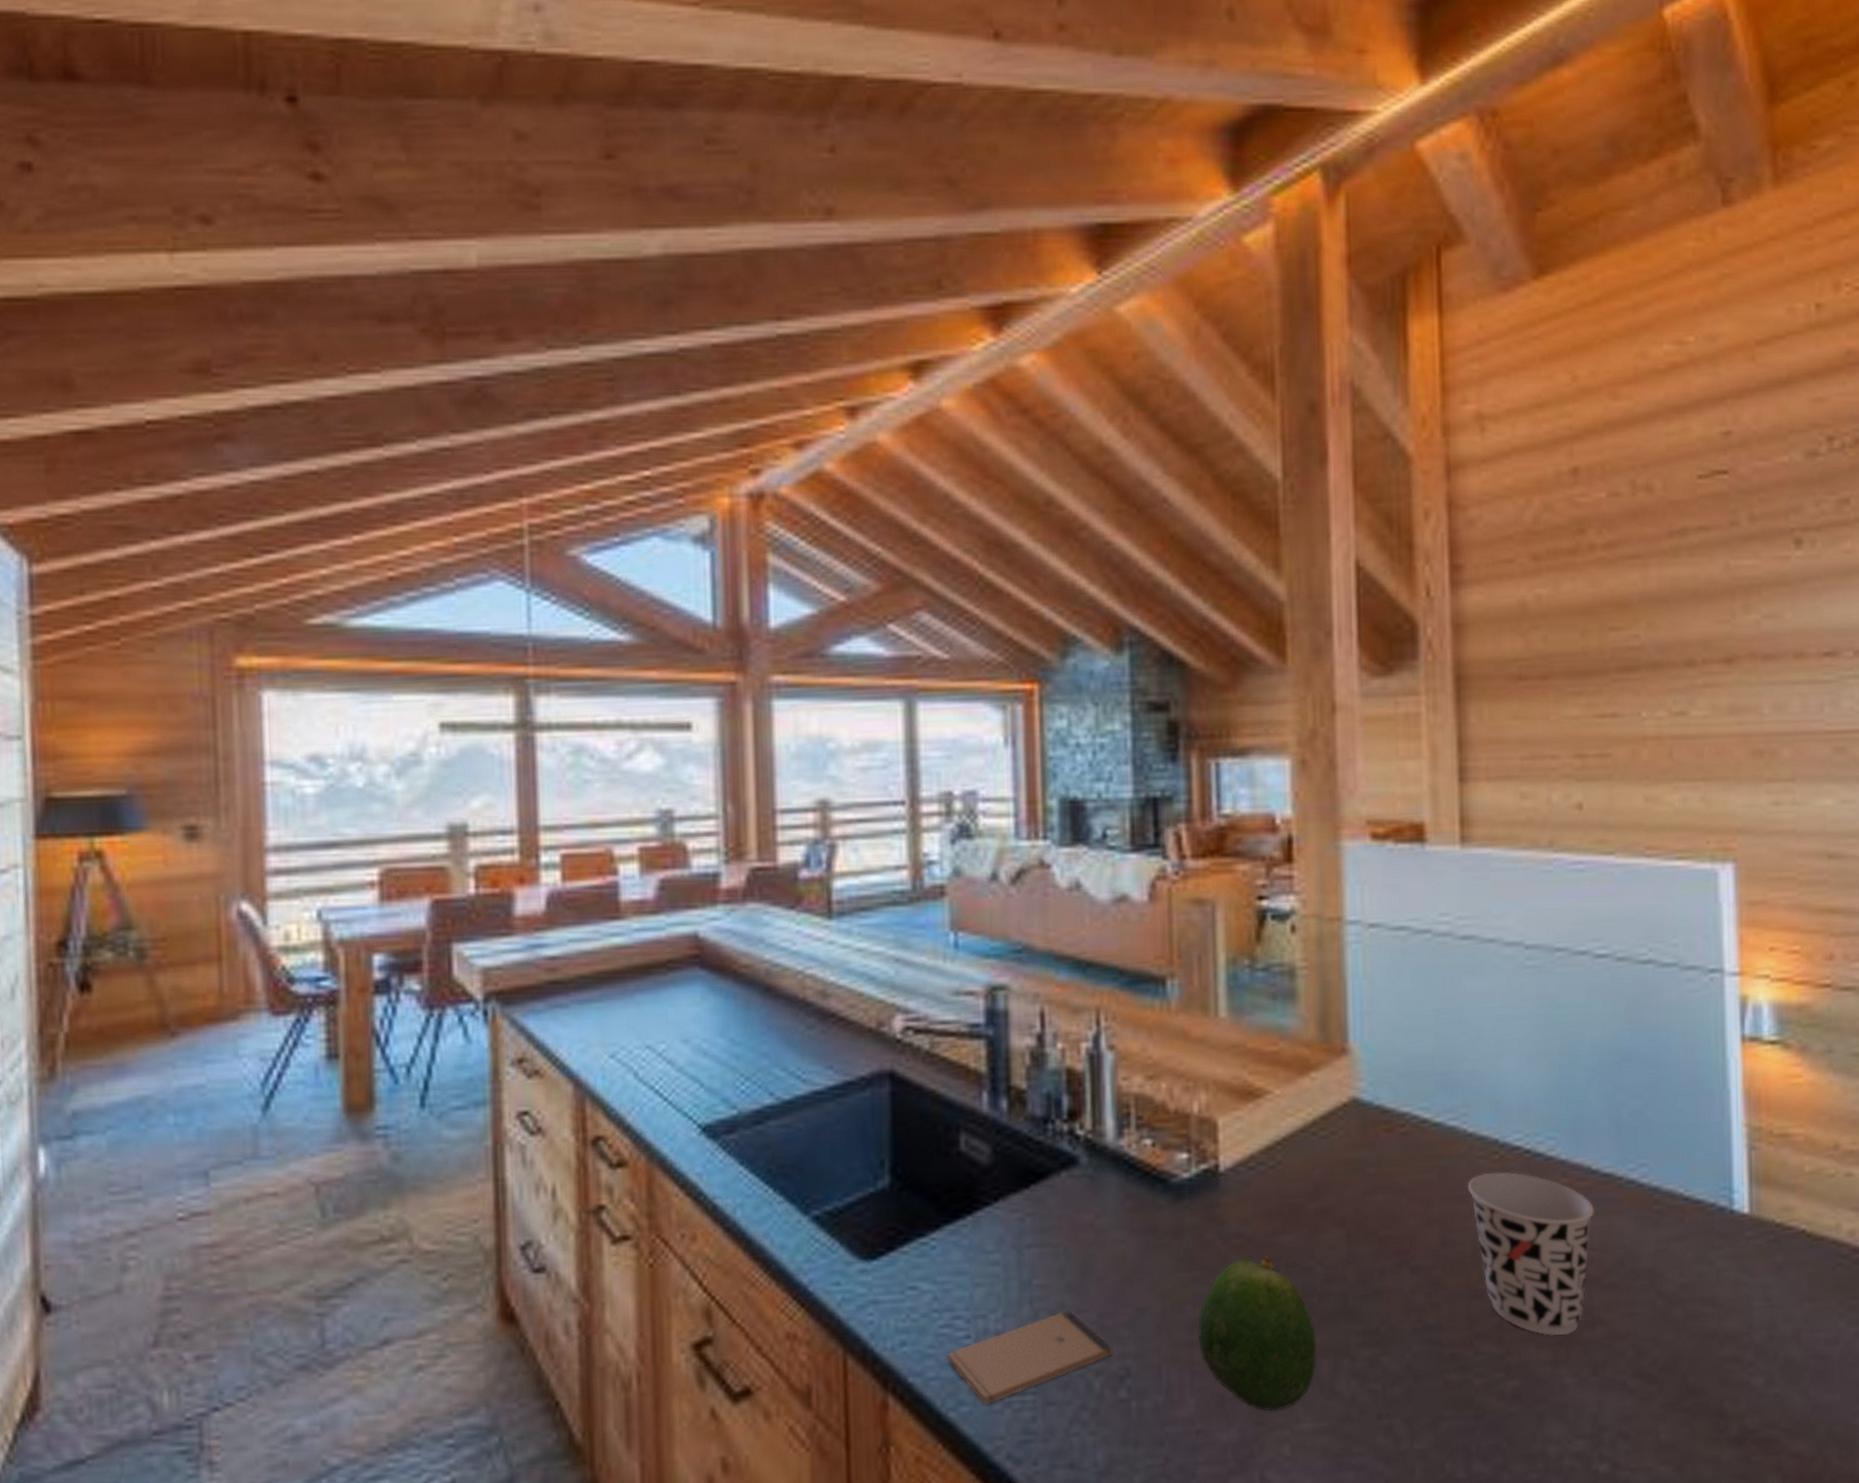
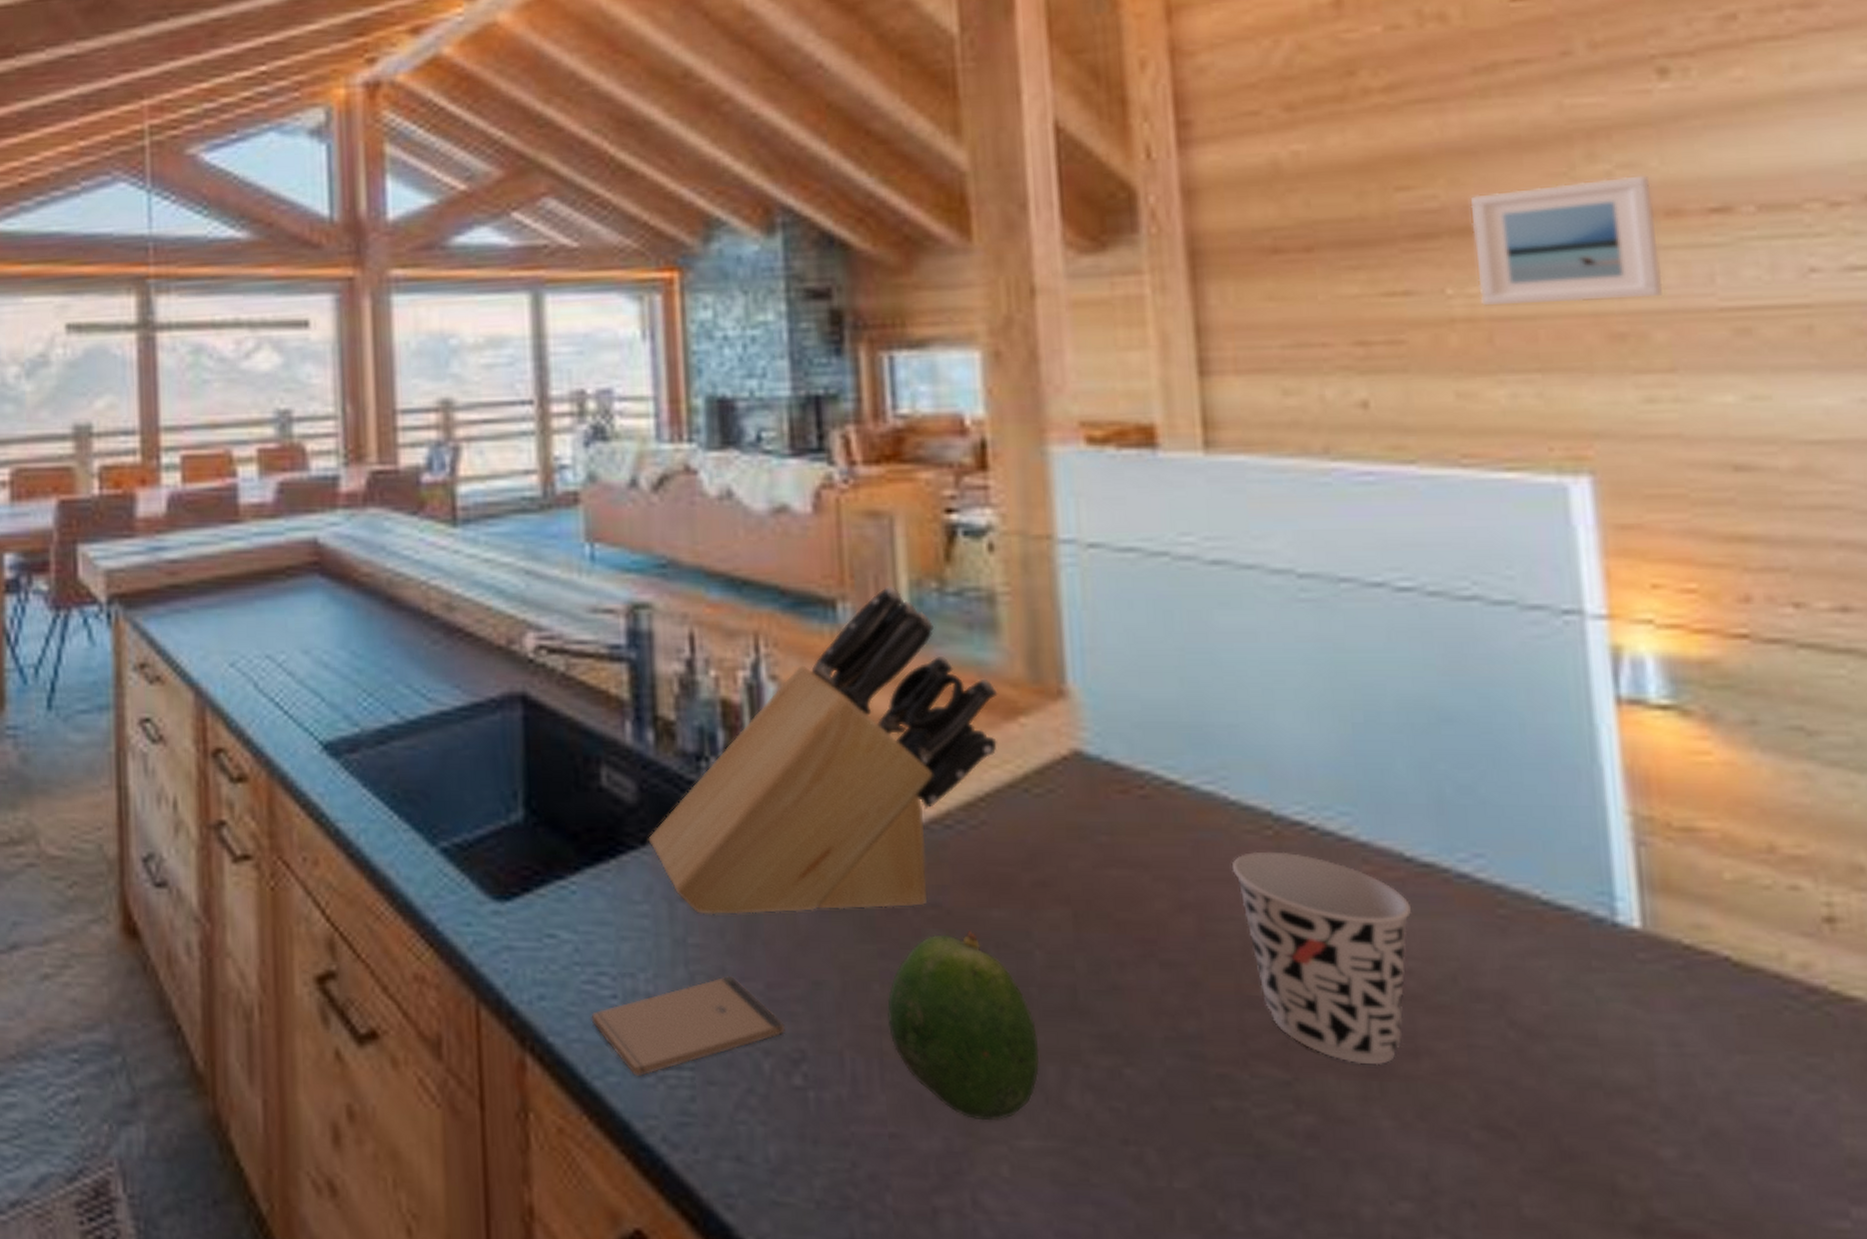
knife block: none [1000,964,1295,1258] -> present [648,585,998,915]
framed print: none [1662,624,1790,727] -> present [1470,175,1663,306]

